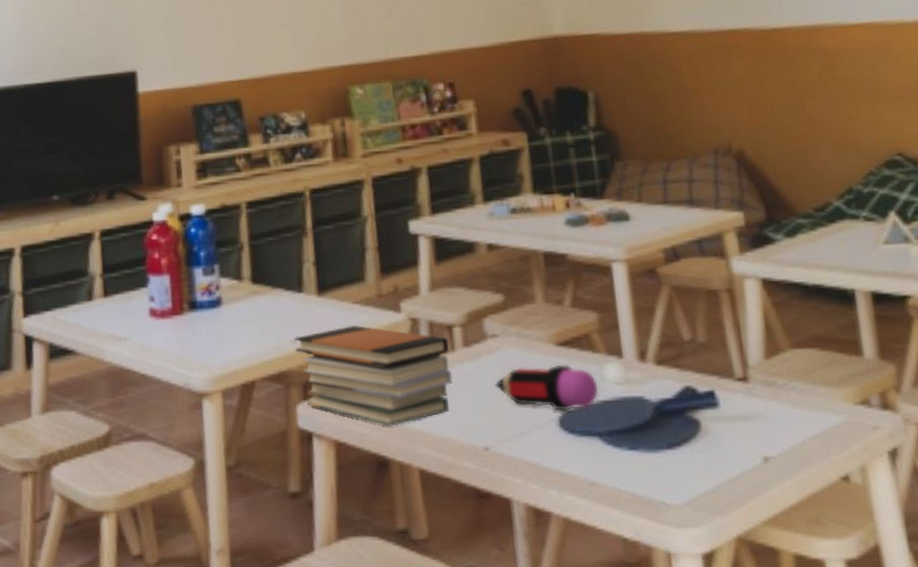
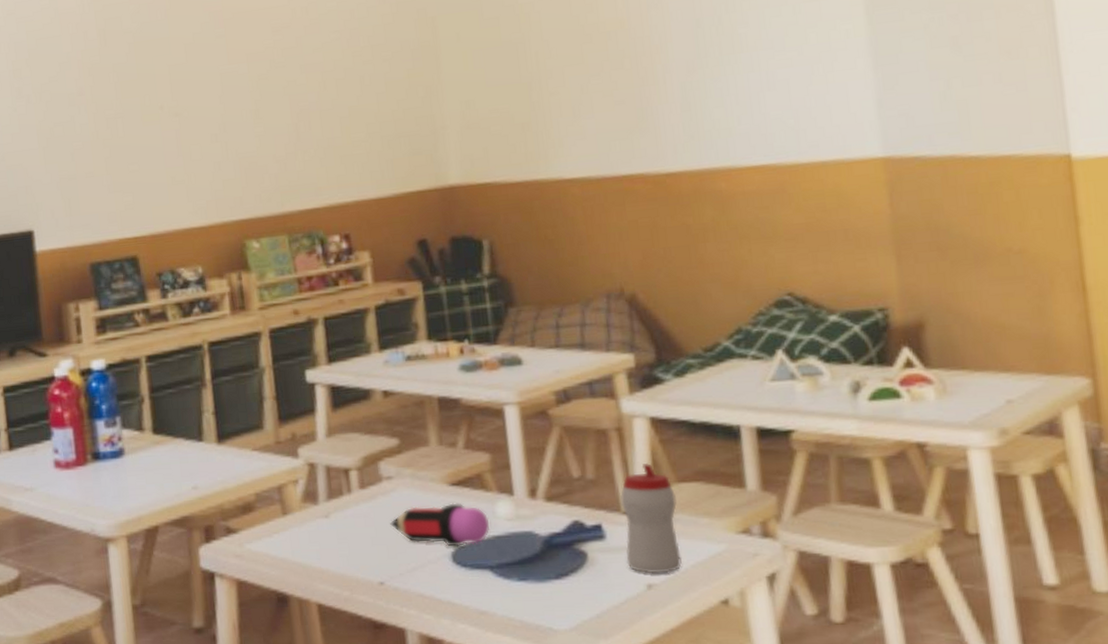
book stack: present [294,324,453,427] -> none [195,470,349,566]
sippy cup: none [733,327,799,446] -> present [620,463,682,574]

